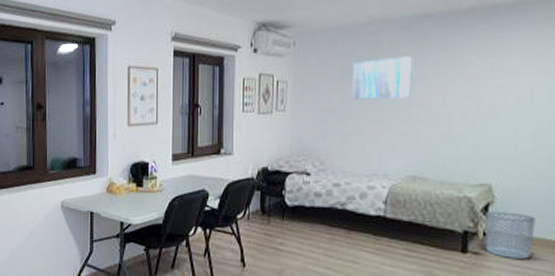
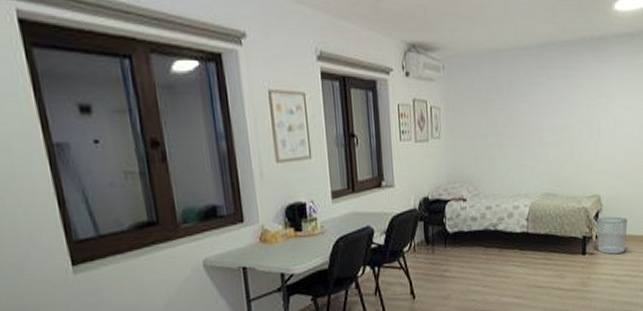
wall art: present [351,56,413,101] -> none [495,82,543,126]

